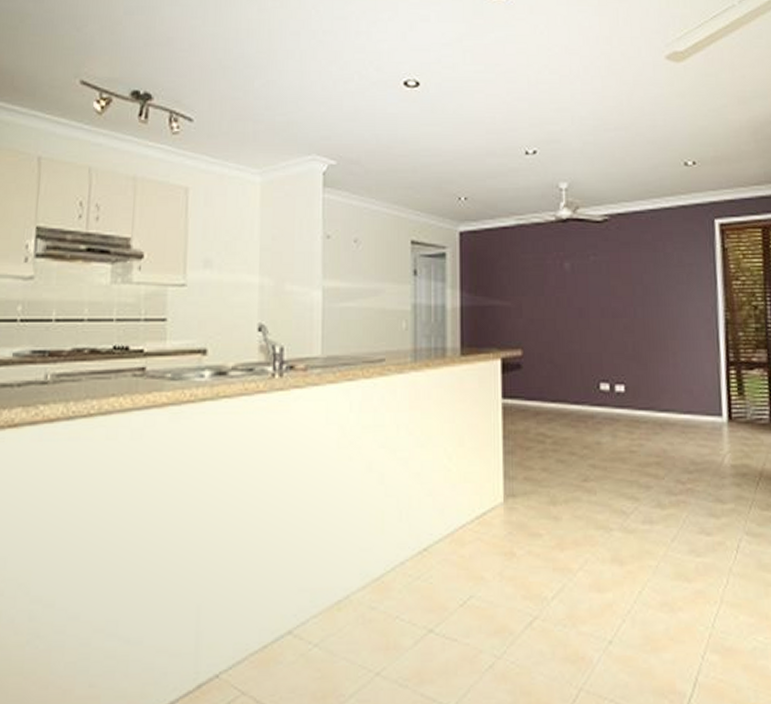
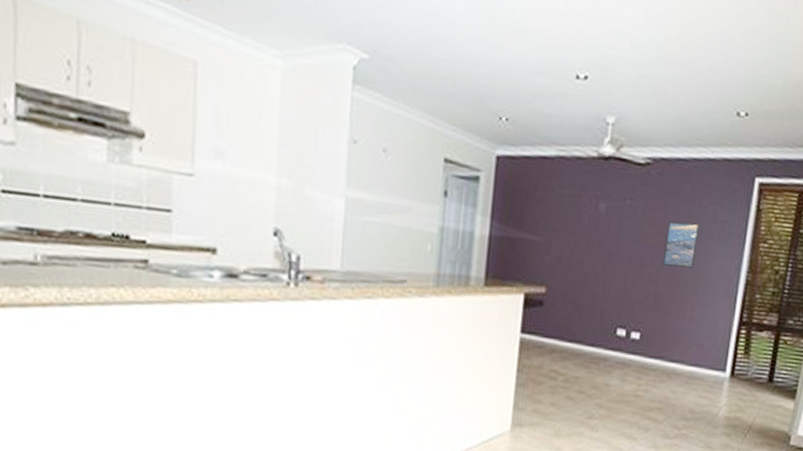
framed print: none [634,270,669,315] -> present [663,221,700,268]

